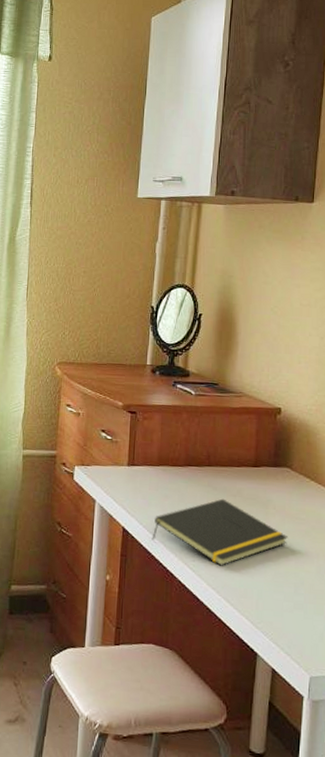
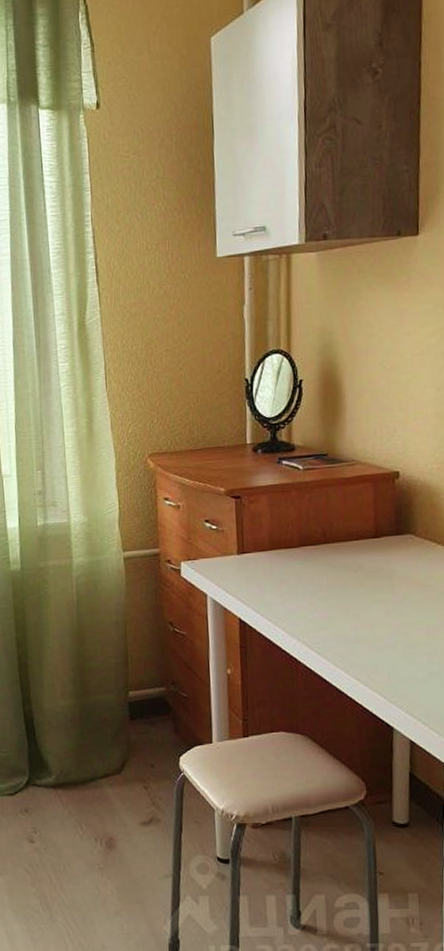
notepad: present [151,498,289,566] -> none [271,575,418,645]

